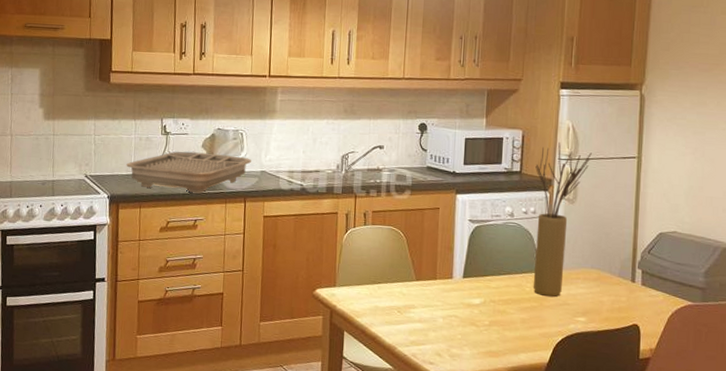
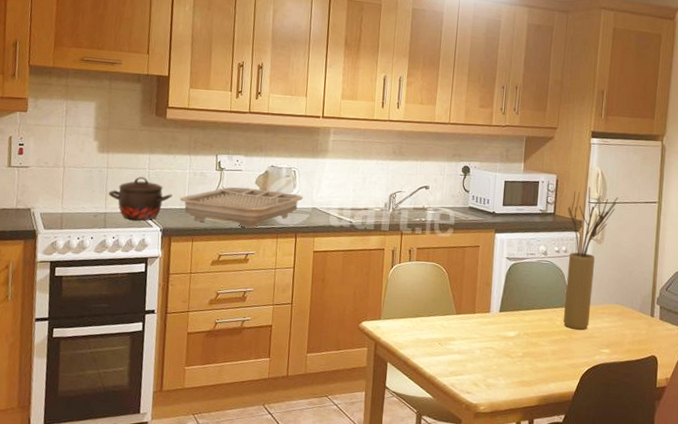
cooking pot: none [55,143,119,188] -> present [108,177,172,221]

